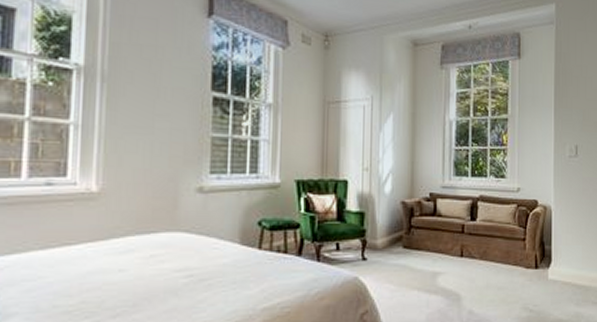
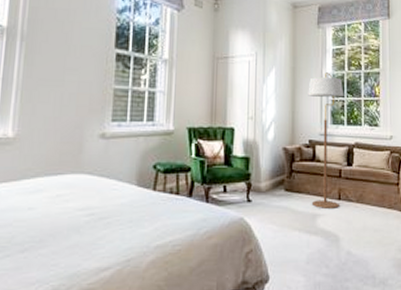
floor lamp: none [429,119,468,266] -> present [308,72,343,208]

